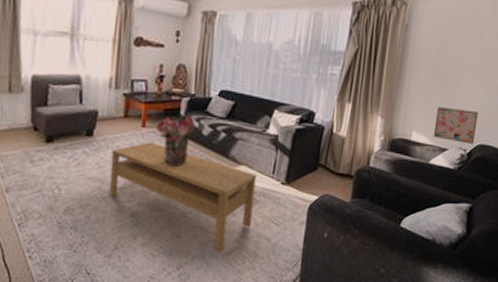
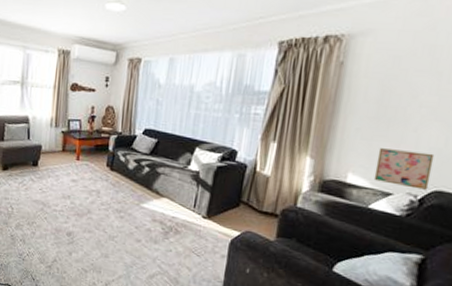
coffee table: present [108,142,257,252] -> none [49,173,178,275]
bouquet: present [156,116,197,167] -> none [88,151,123,196]

